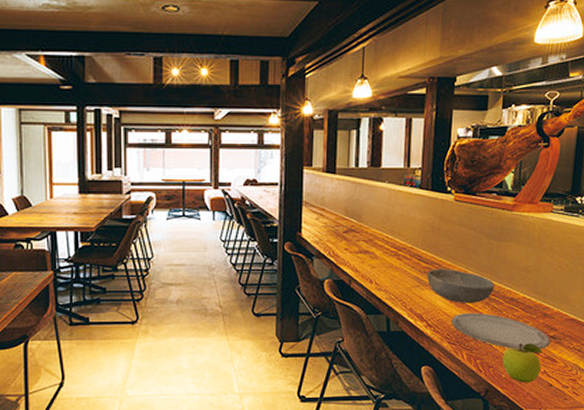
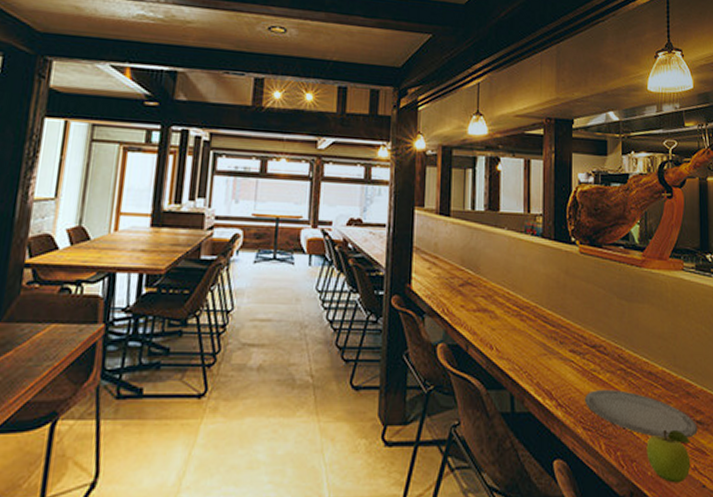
bowl: present [426,269,495,303] -> none [554,333,630,377]

